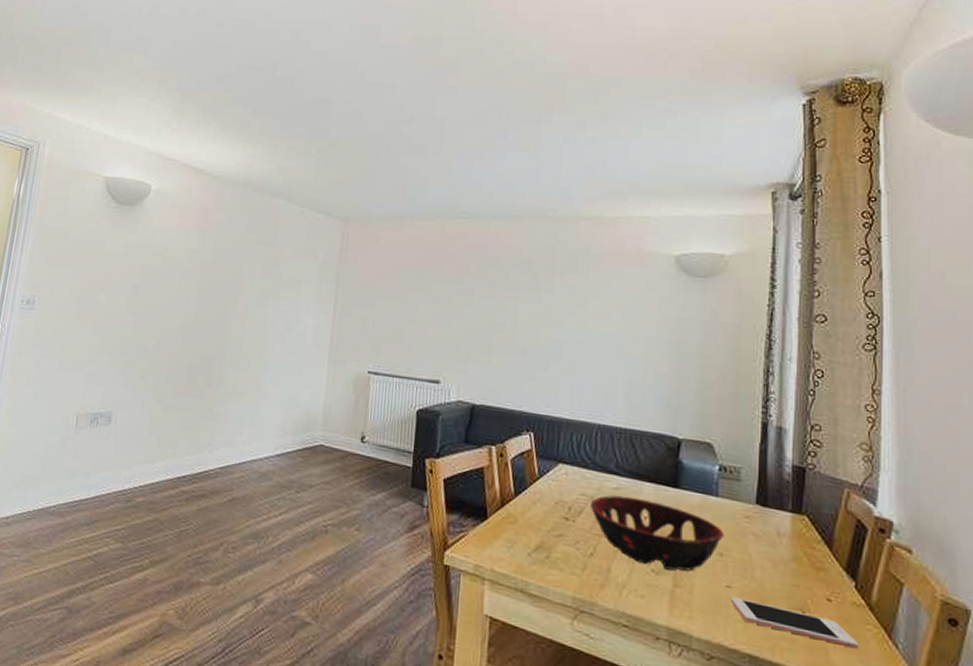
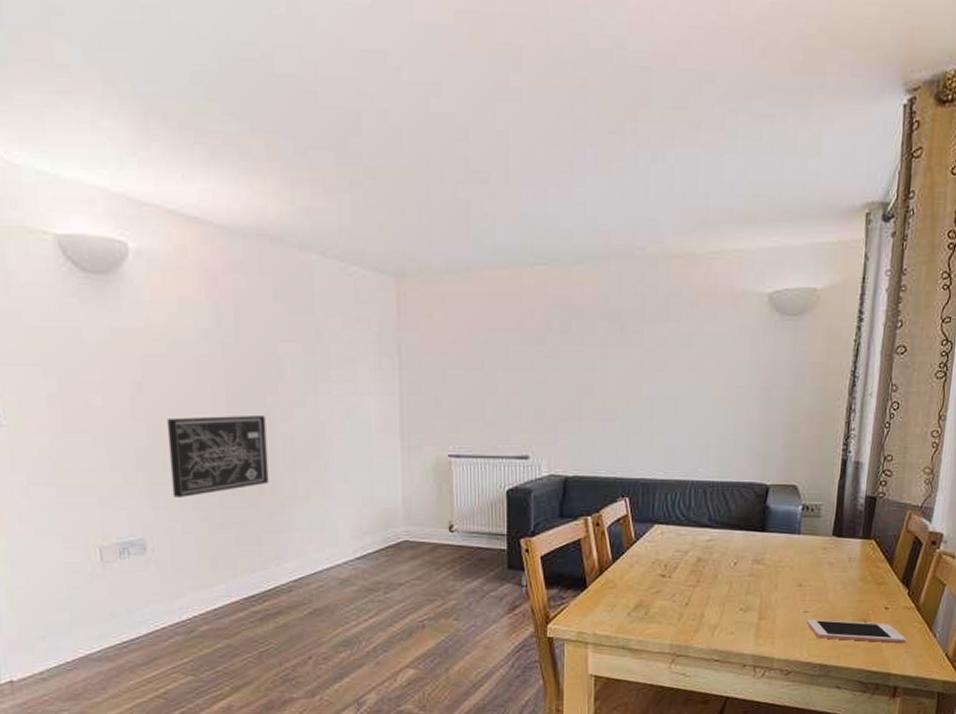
wall art: none [140,316,223,382] -> present [166,416,269,497]
decorative bowl: present [590,495,725,571] -> none [684,546,805,606]

